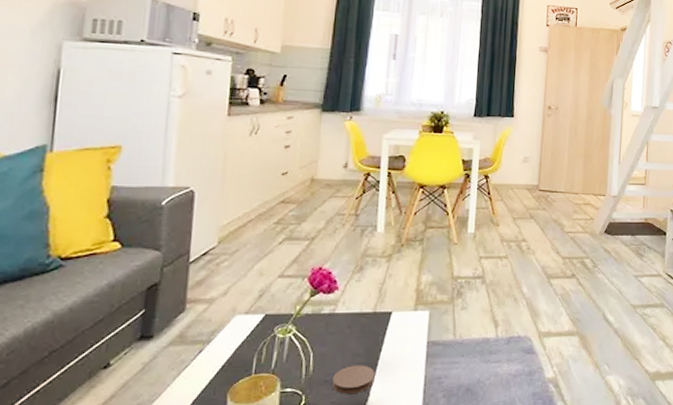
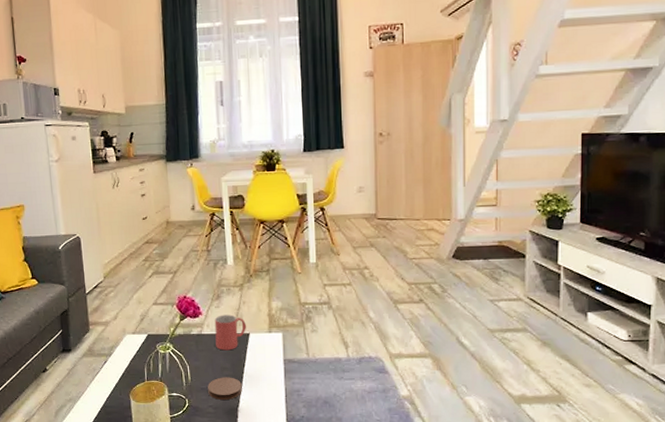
mug: none [350,290,390,333] -> present [214,314,247,351]

